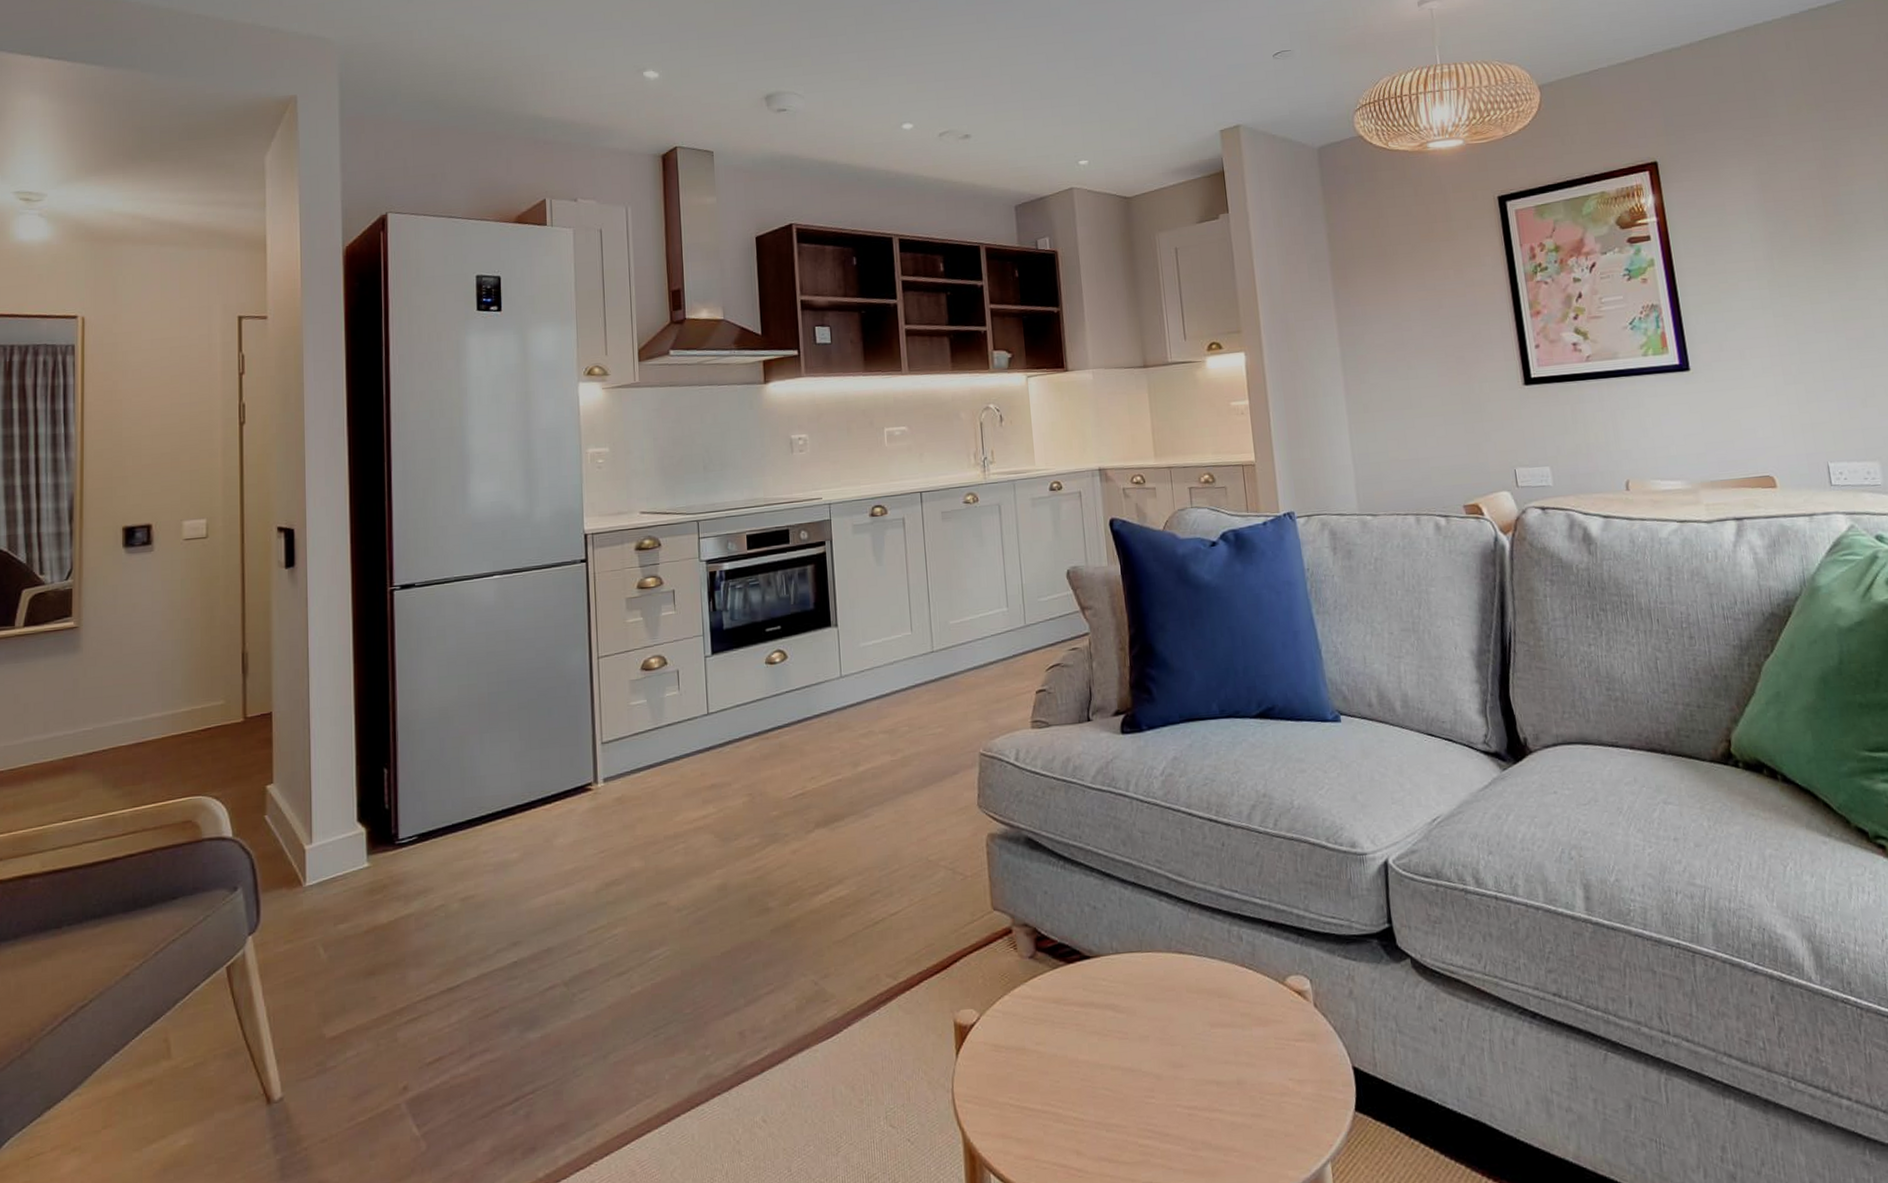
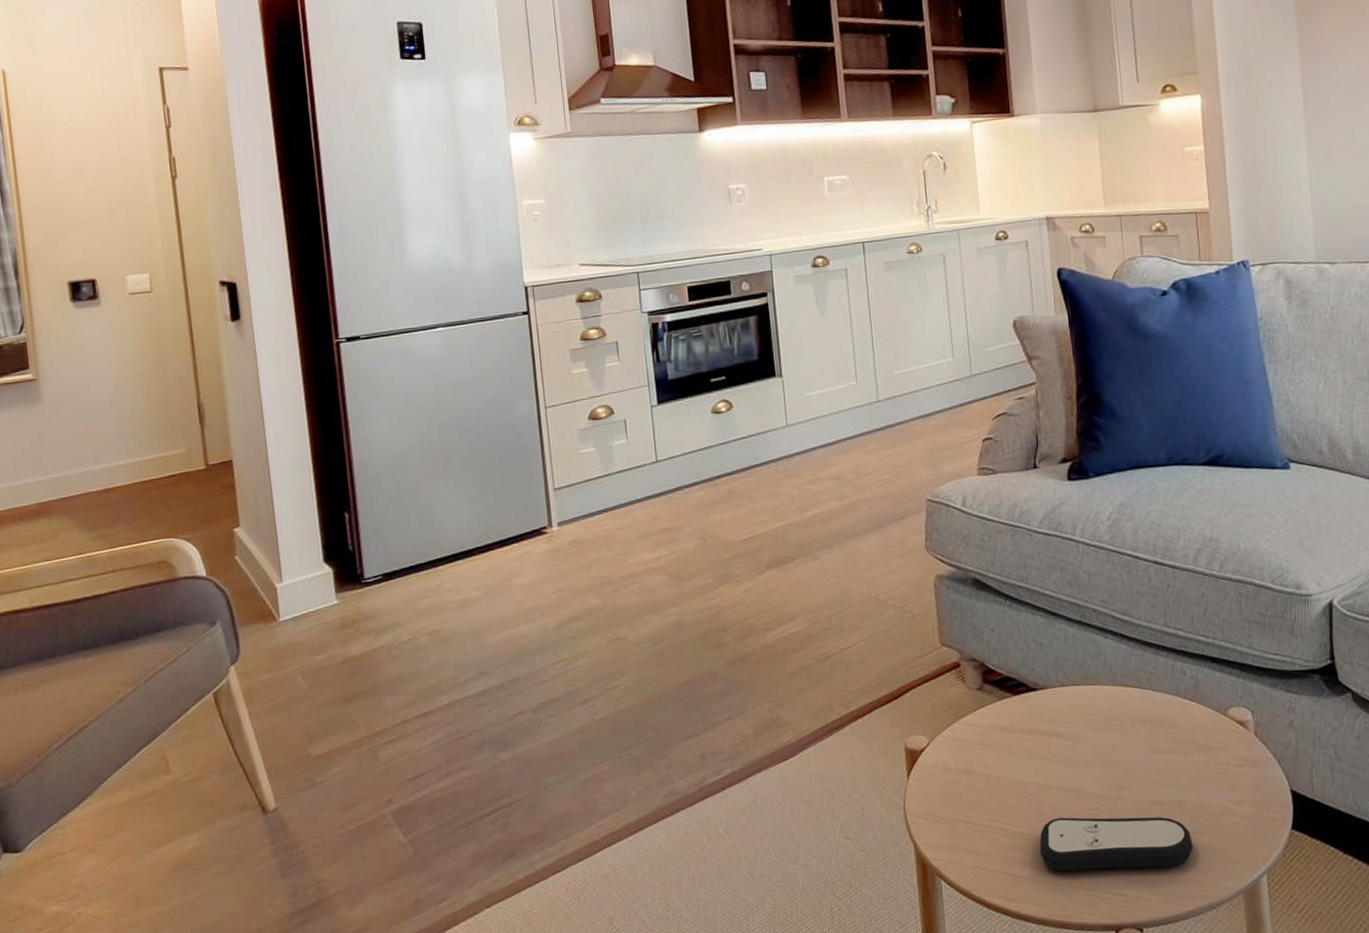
remote control: none [1093,1098,1254,1162] -> present [1039,816,1193,871]

